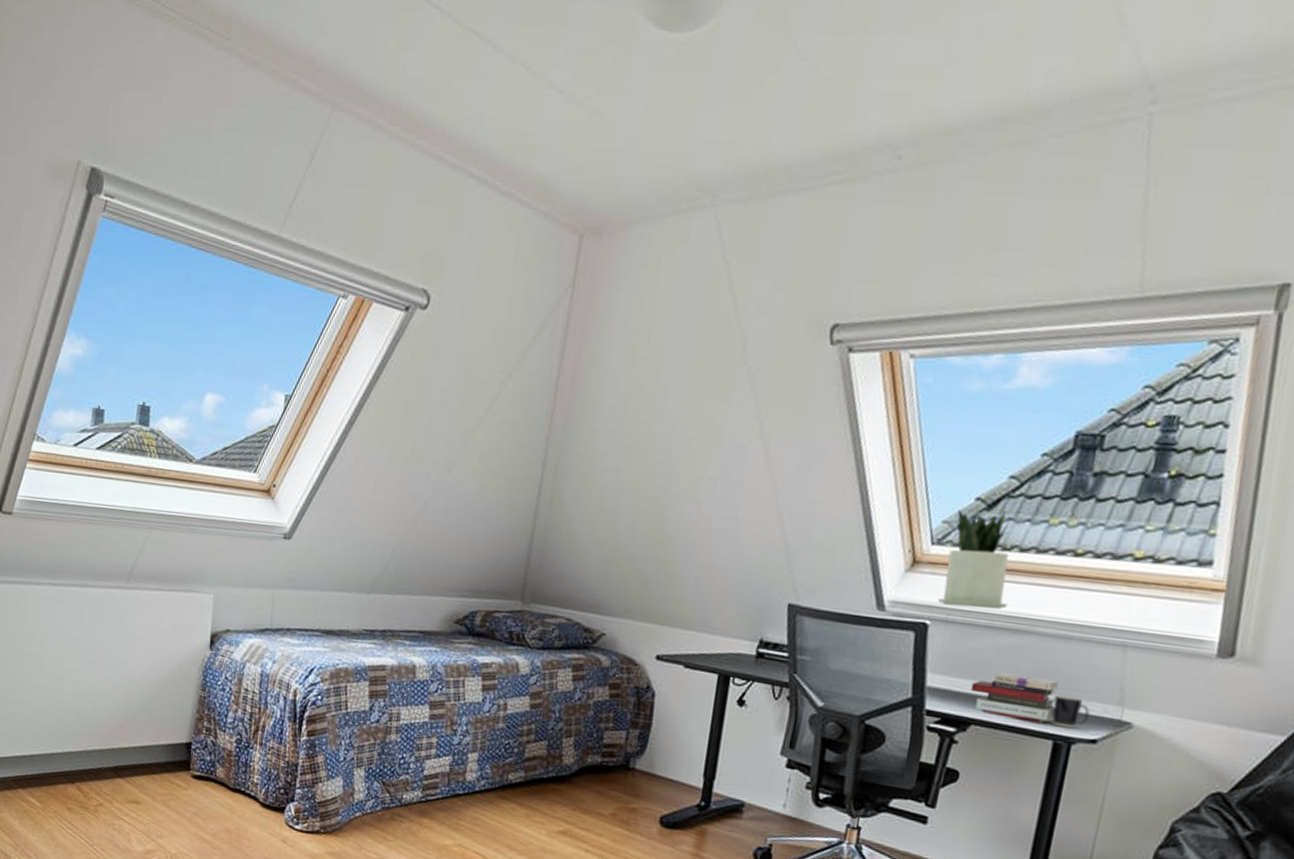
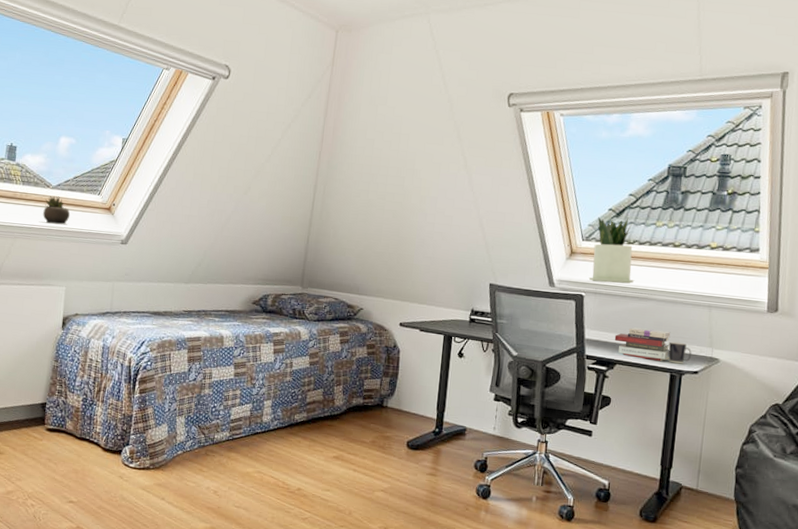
succulent plant: none [180,473,219,513] -> present [39,196,71,225]

